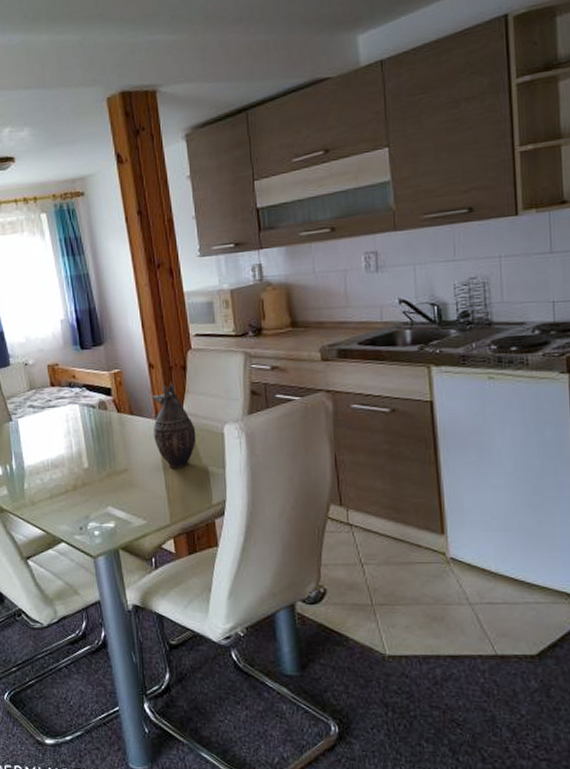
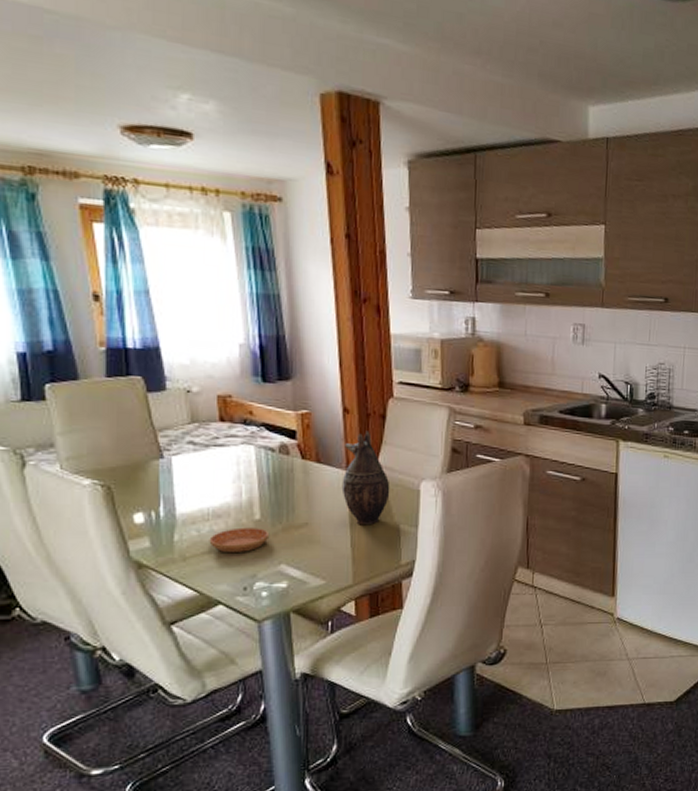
saucer: none [50,475,97,498] -> present [209,527,270,553]

